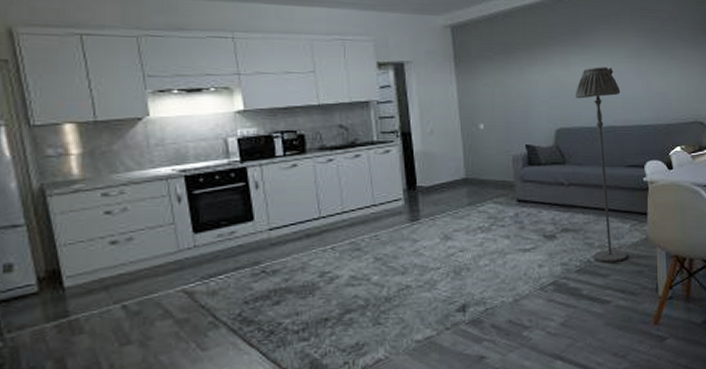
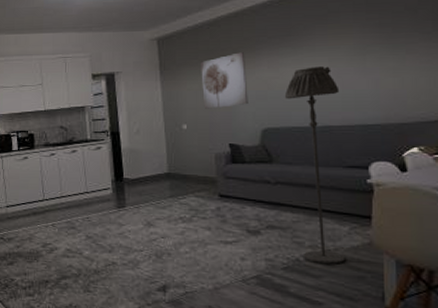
wall art: none [497,48,543,107] -> present [201,52,248,109]

